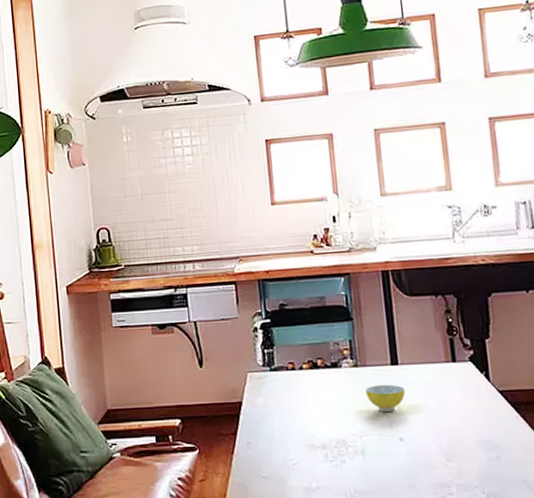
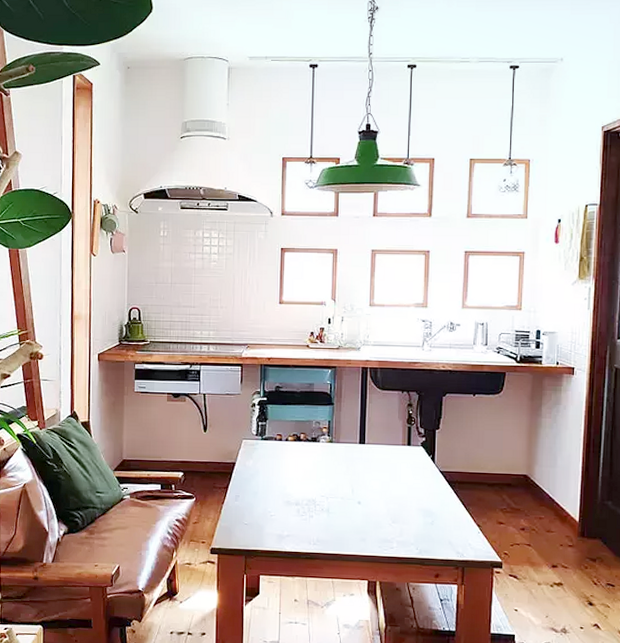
bowl: present [365,384,406,412] -> none [336,458,368,480]

